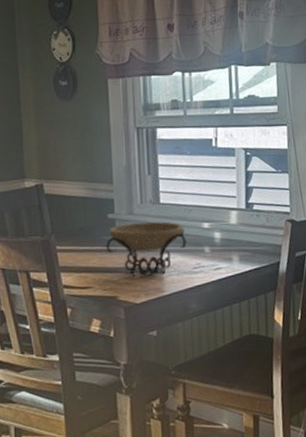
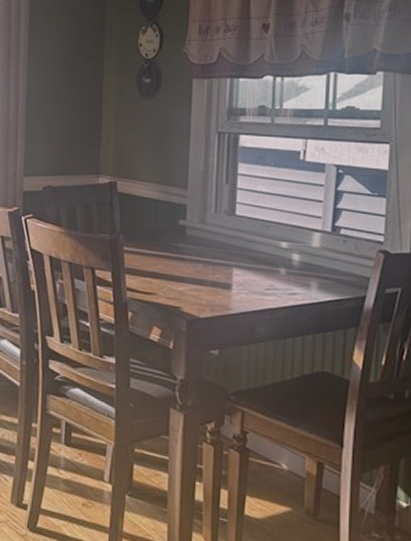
decorative bowl: present [106,222,187,277] -> none [174,232,261,291]

